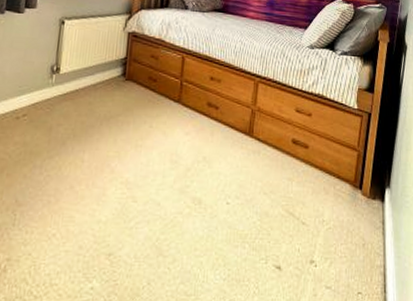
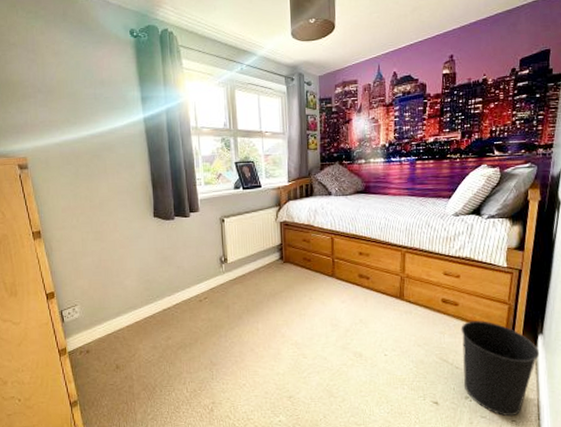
wastebasket: none [309,167,386,288] -> present [461,321,539,417]

